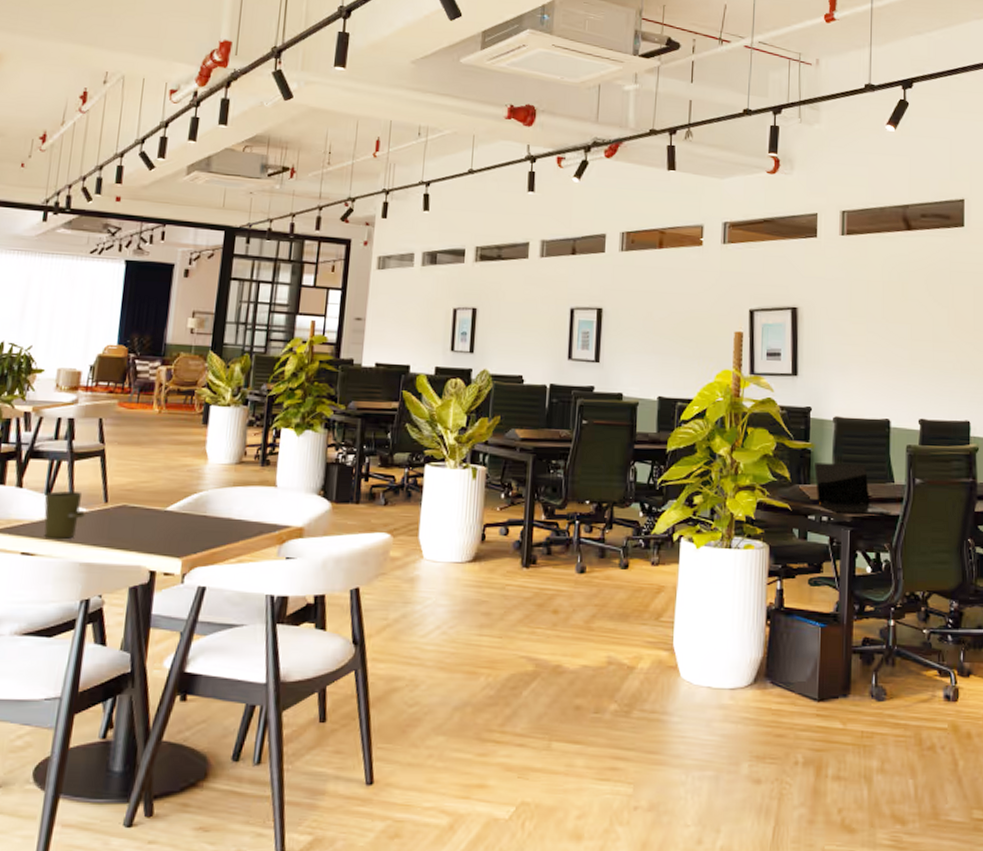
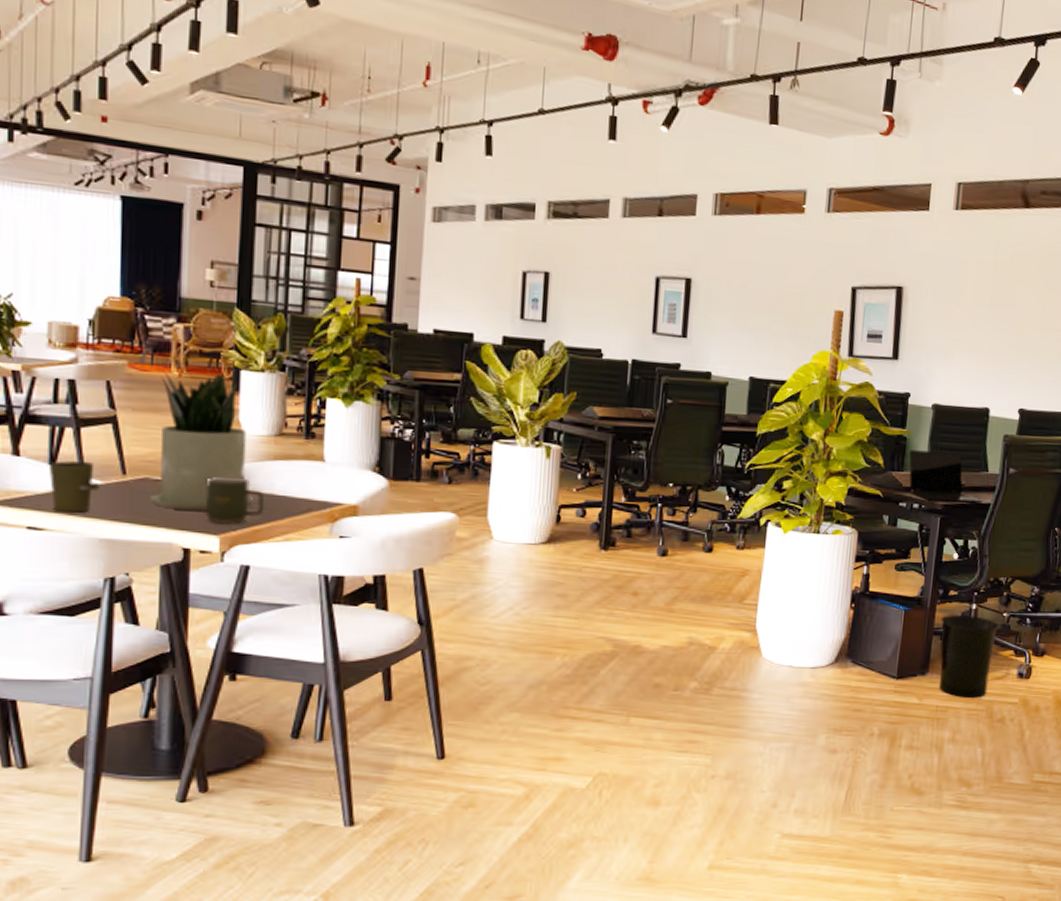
planter: none [125,407,213,535] -> present [149,370,253,511]
mug: none [171,502,223,548] -> present [205,476,265,525]
waste bin: none [859,632,920,723] -> present [939,615,999,698]

